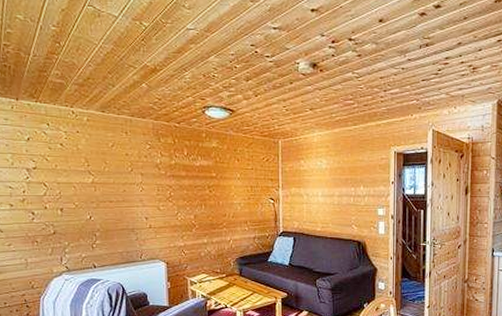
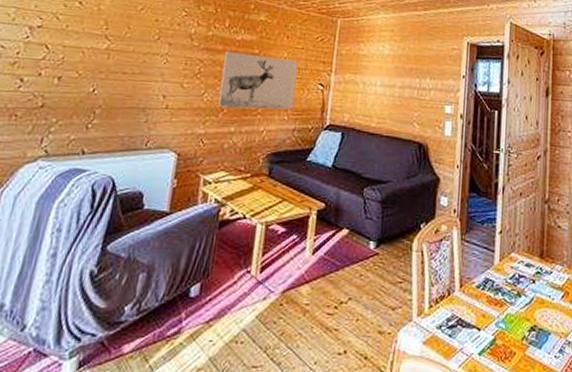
wall art: none [188,177,251,223] -> present [218,51,298,110]

